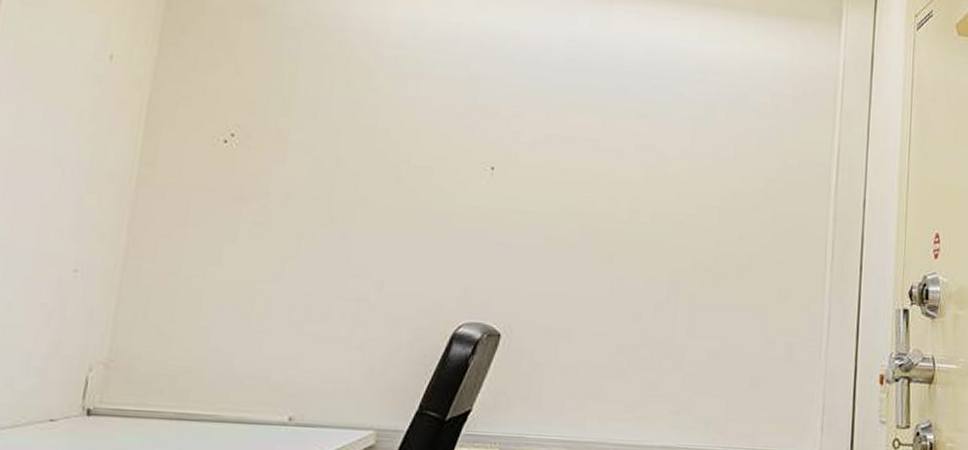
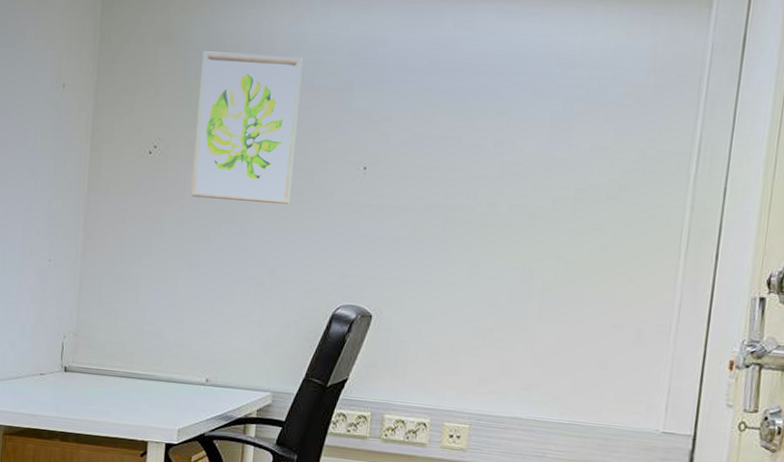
wall art: none [277,29,421,206] -> present [191,51,303,204]

